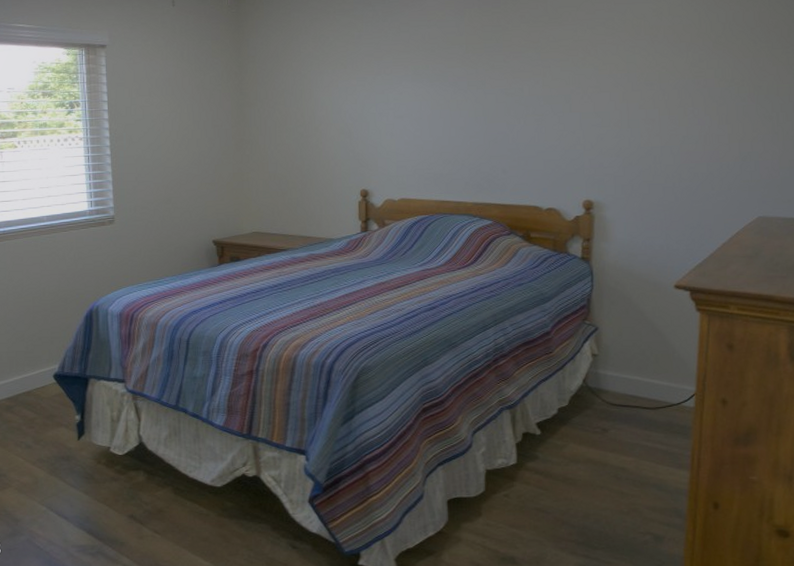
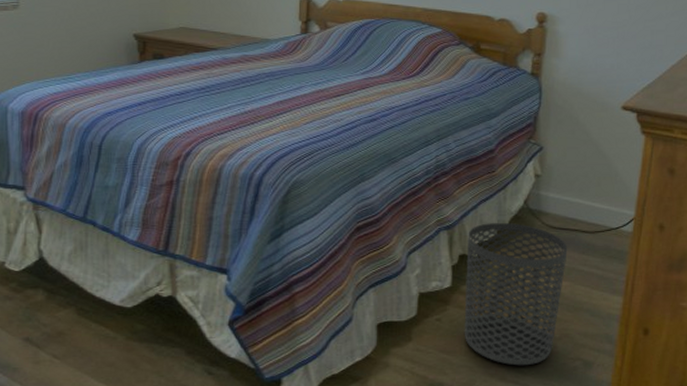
waste bin: none [530,401,630,540] -> present [464,223,568,366]

